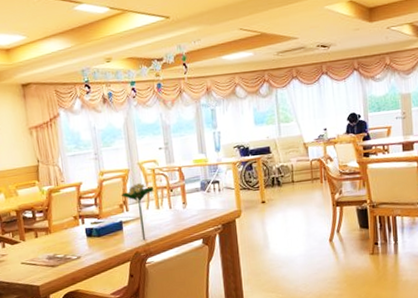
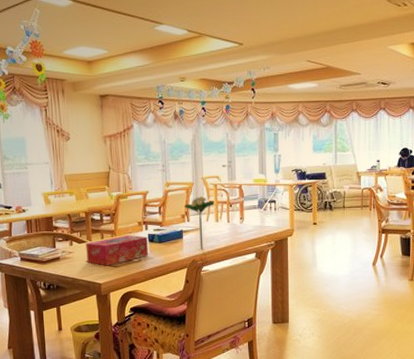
tissue box: none [19,231,88,267] -> present [86,234,149,266]

